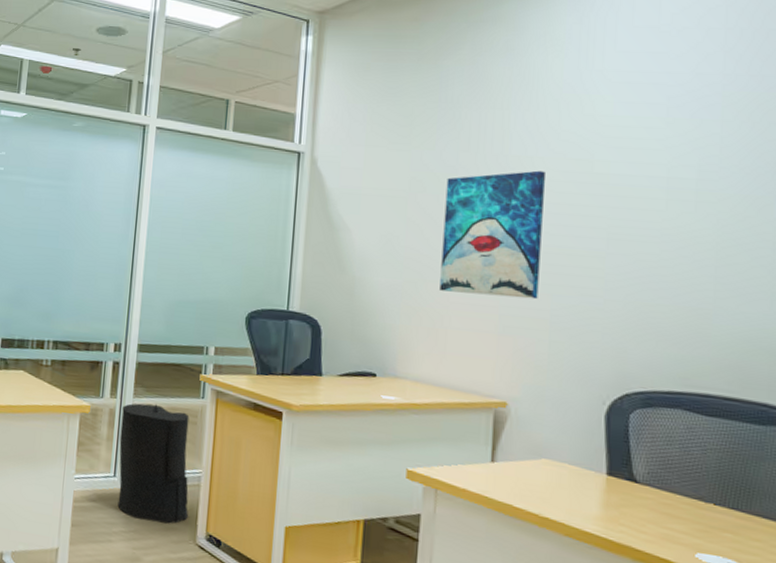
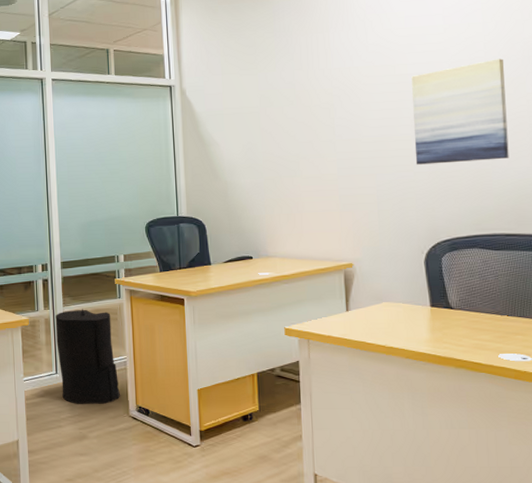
wall art: present [439,170,545,300] -> none [288,78,366,183]
wall art: none [607,169,745,299] -> present [411,58,509,165]

